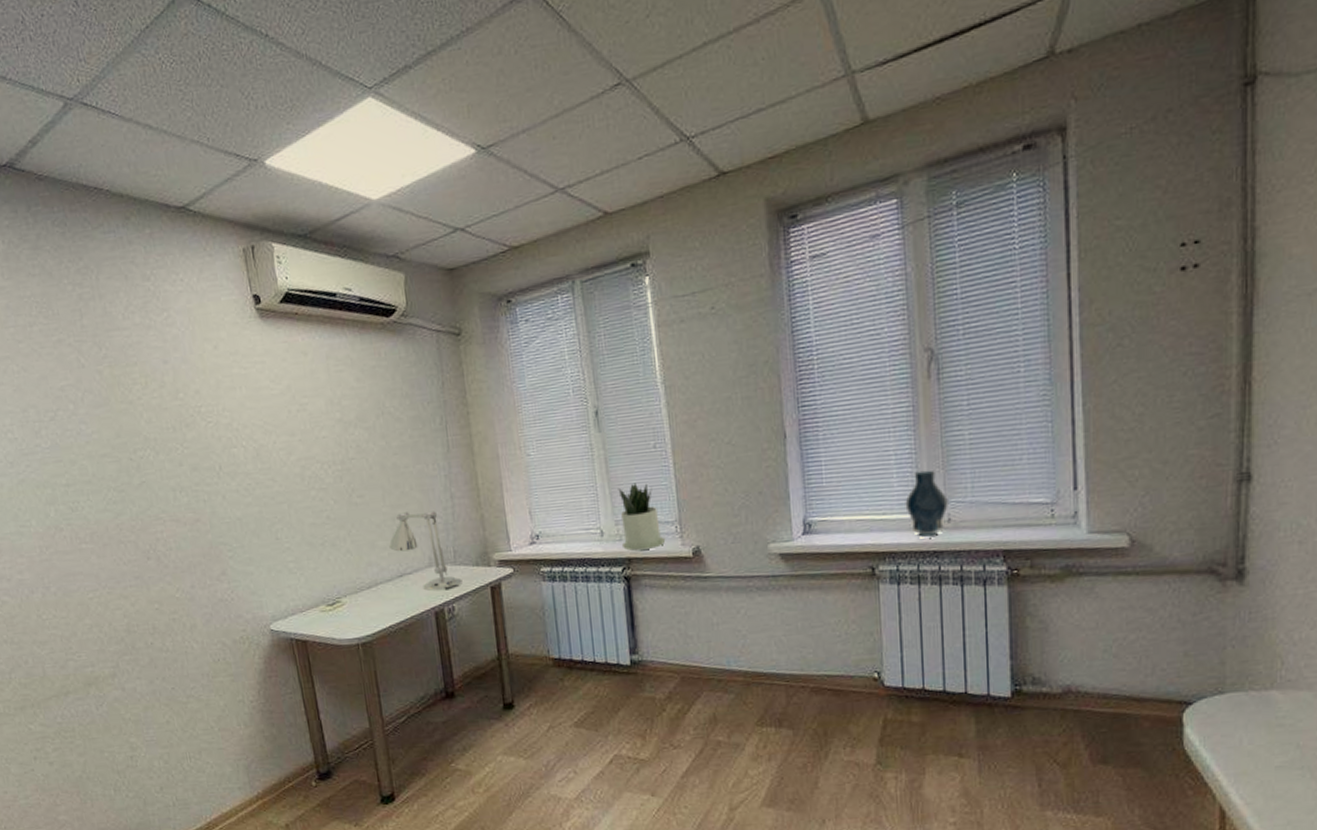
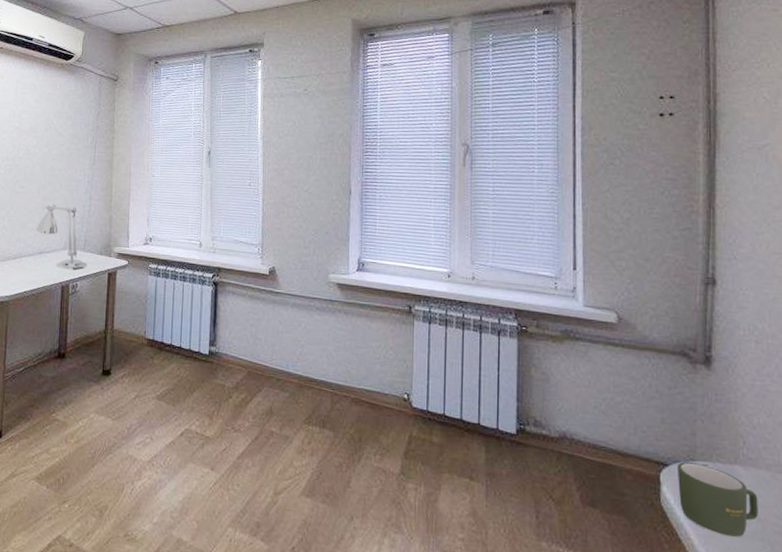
planter: present [618,482,666,552] -> none [214,210,250,264]
vase: present [905,470,948,538] -> none [439,235,473,290]
mug: none [1202,695,1298,772] -> present [676,462,758,538]

